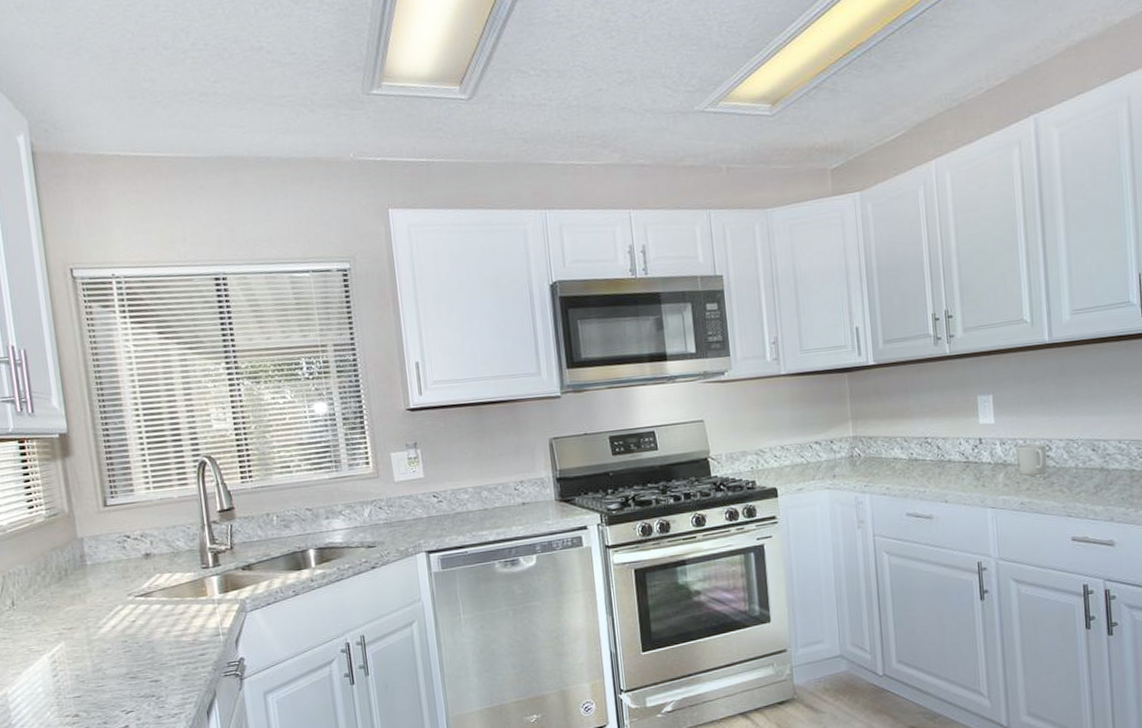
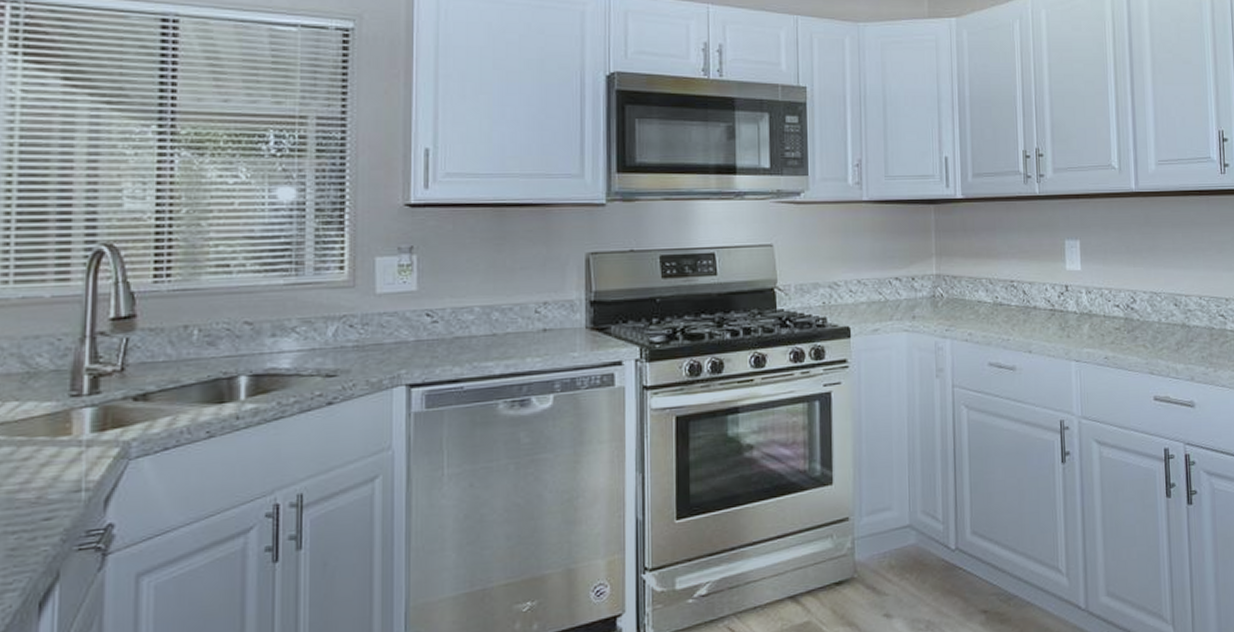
mug: present [1015,443,1048,476] -> none [1100,294,1132,328]

